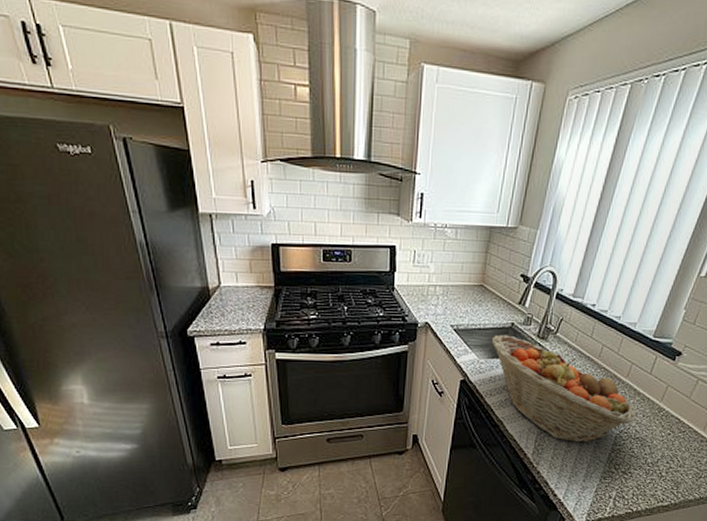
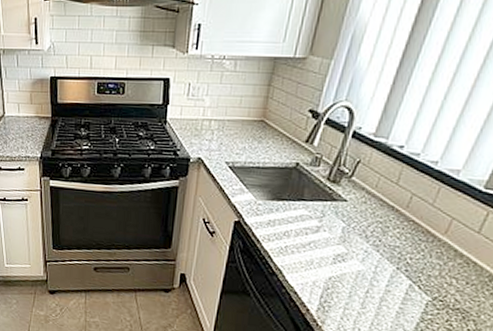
fruit basket: present [491,334,637,443] -> none [271,175,458,307]

